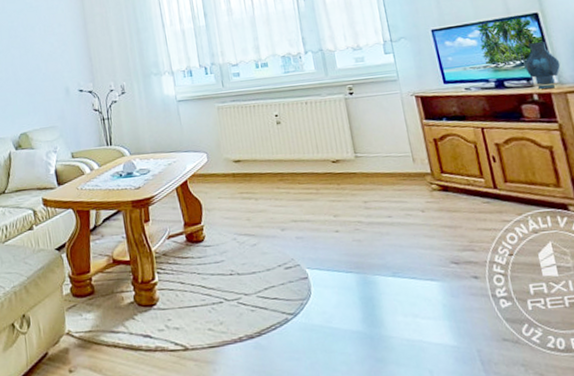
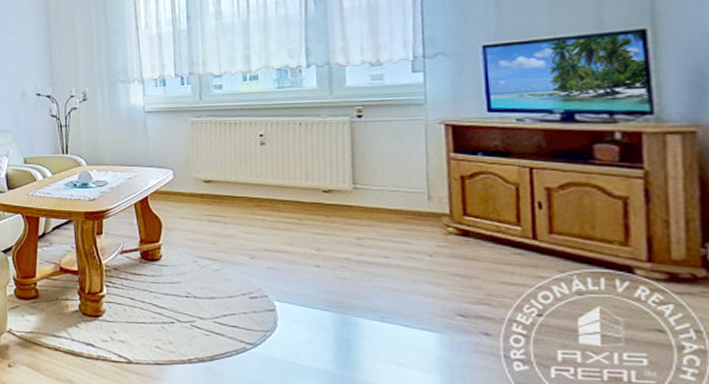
vase: present [523,42,561,90] -> none [609,67,666,127]

